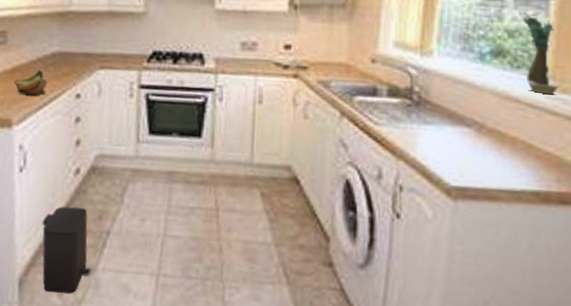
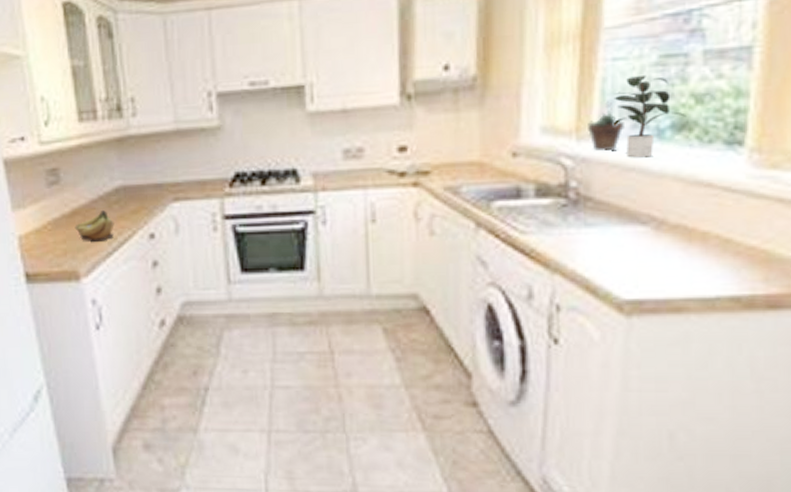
pedal bin: present [42,206,93,294] -> none [129,363,194,460]
succulent plant: none [429,28,456,67] -> present [588,101,624,152]
potted plant: none [447,11,502,75] -> present [613,74,687,158]
vase: present [523,12,561,95] -> none [715,68,770,174]

